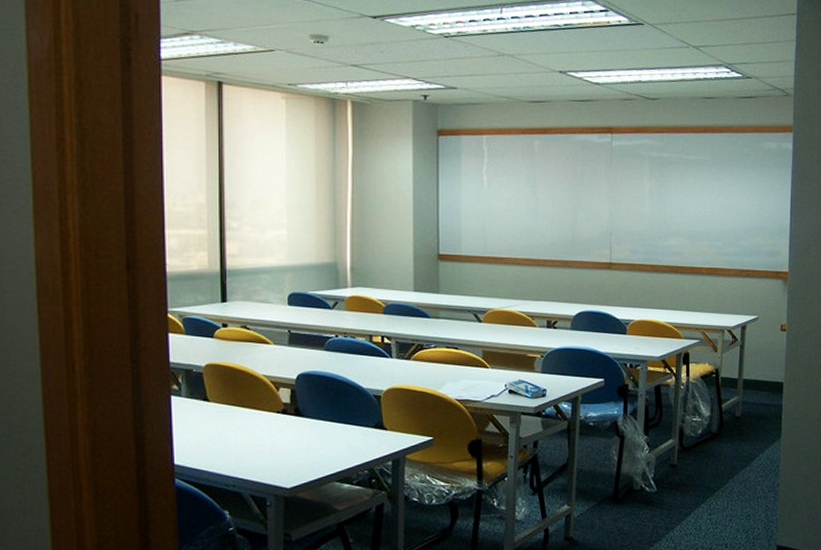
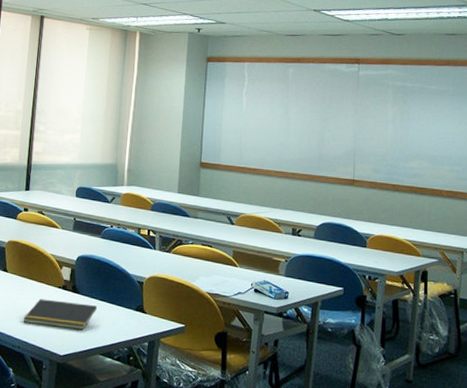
notepad: none [236,427,327,458] -> present [23,298,97,330]

